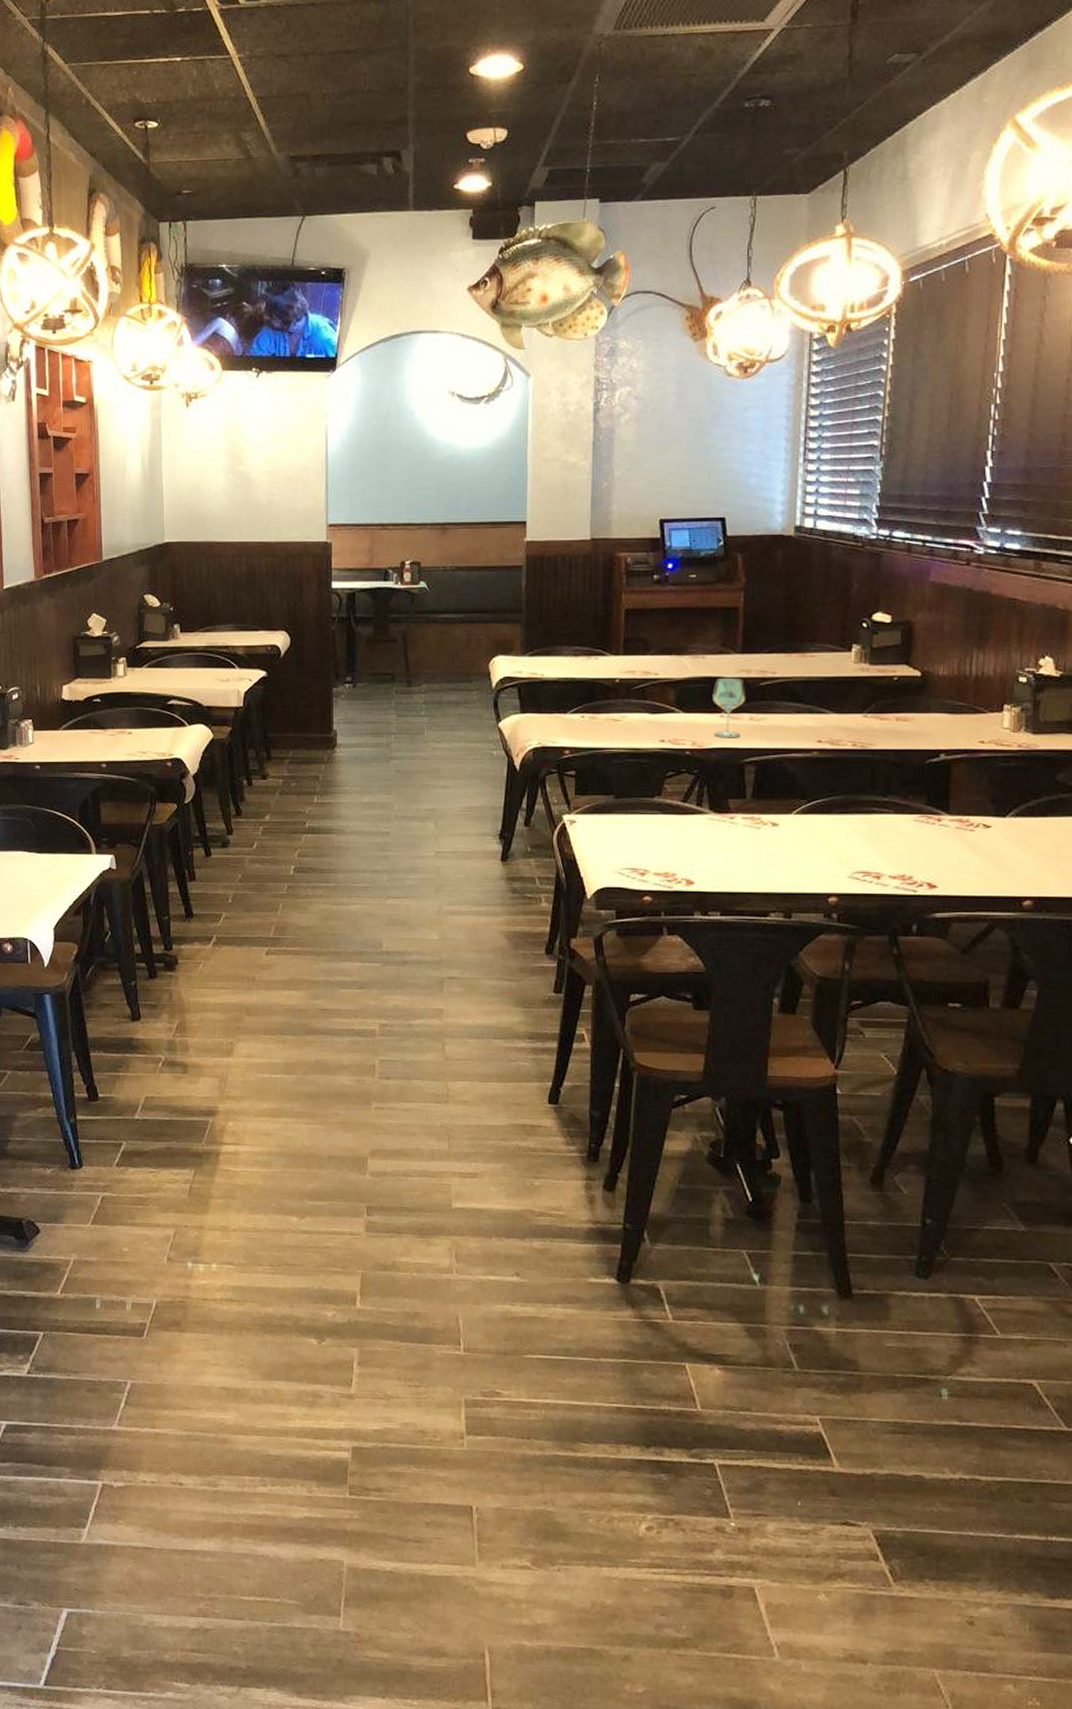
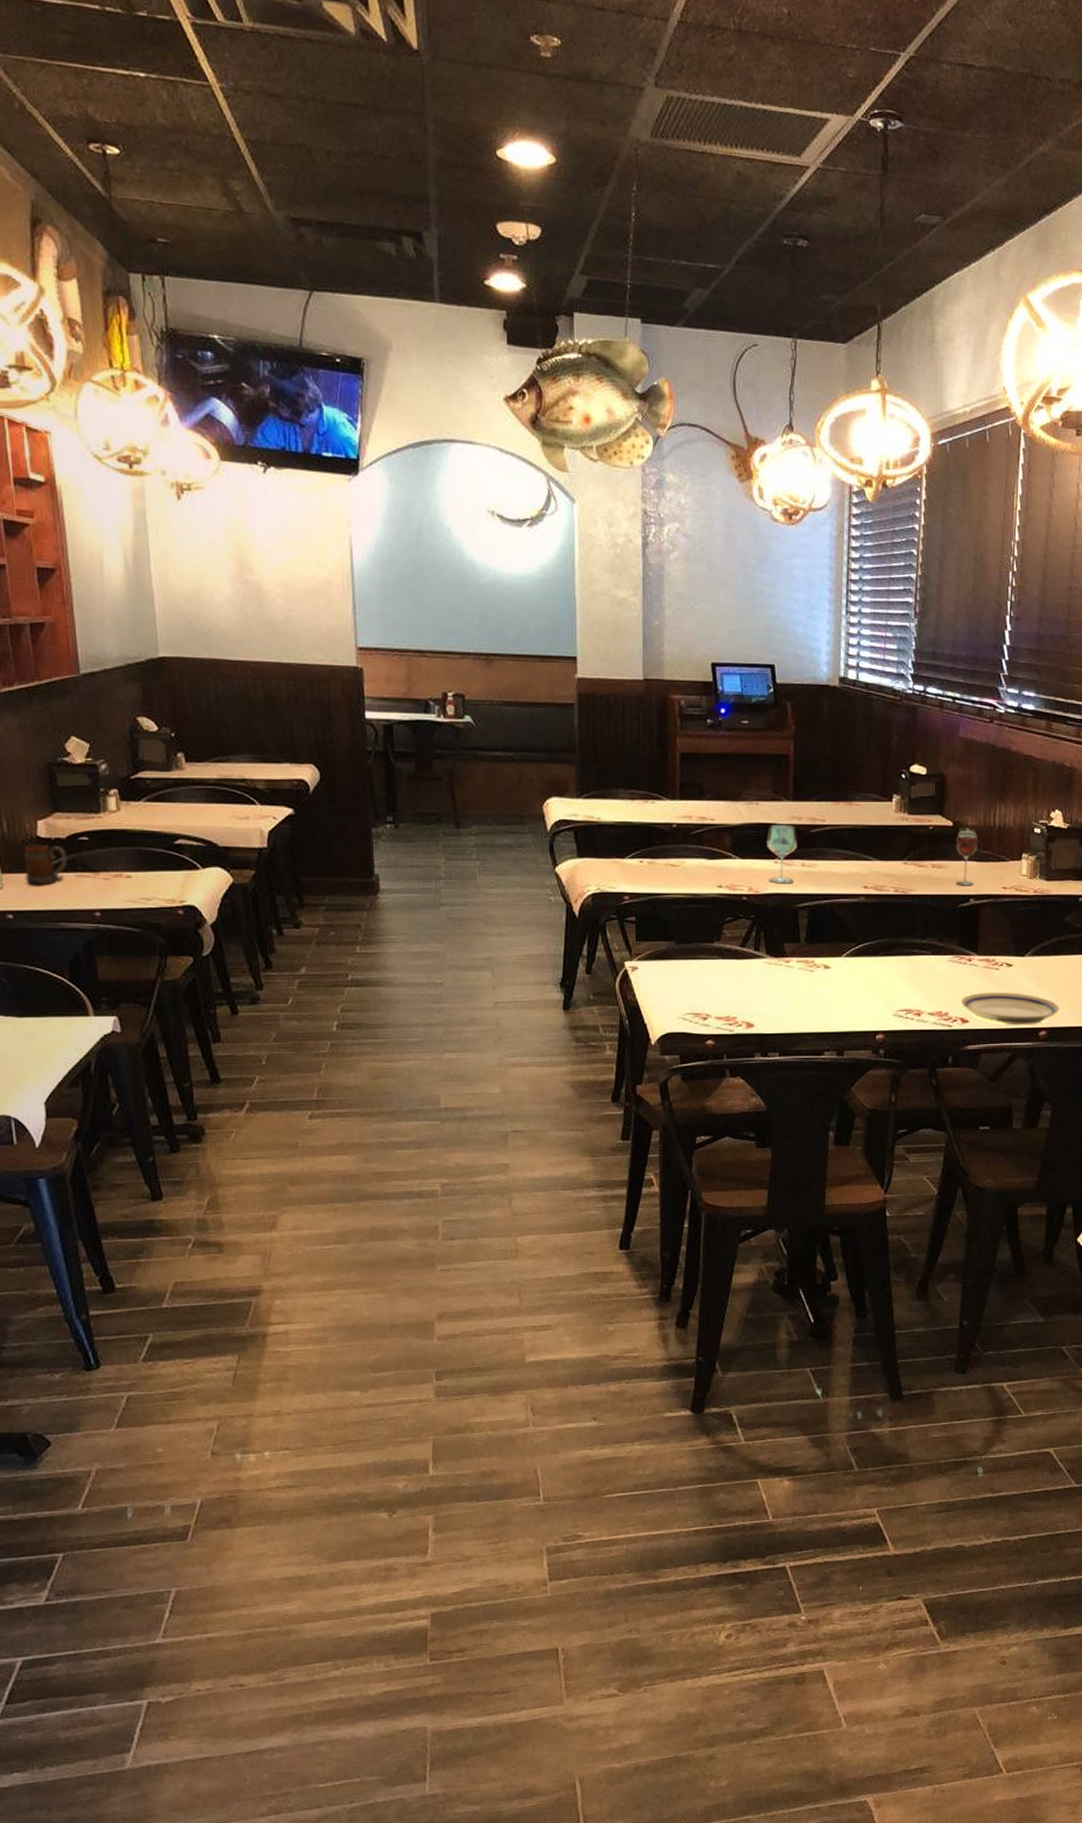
beer mug: none [51,705,83,741] -> present [24,843,67,886]
wineglass: none [924,678,951,740] -> present [956,828,978,886]
plate: none [929,855,1050,892] -> present [961,992,1060,1024]

